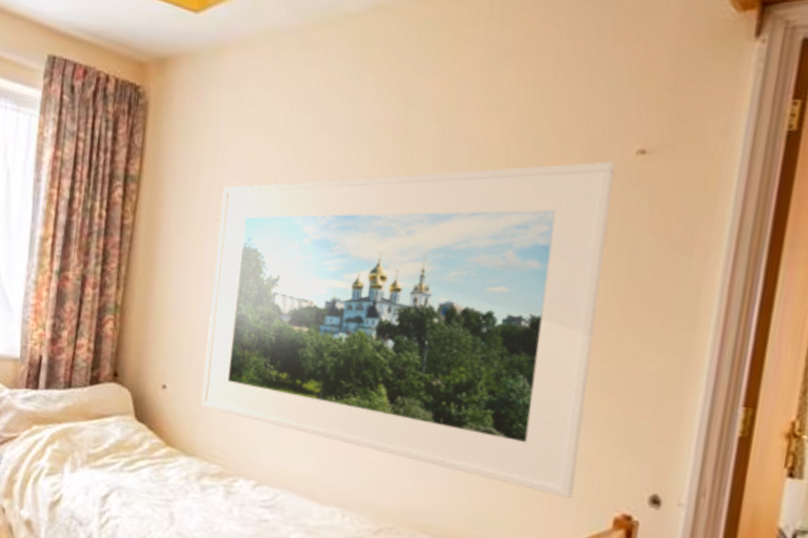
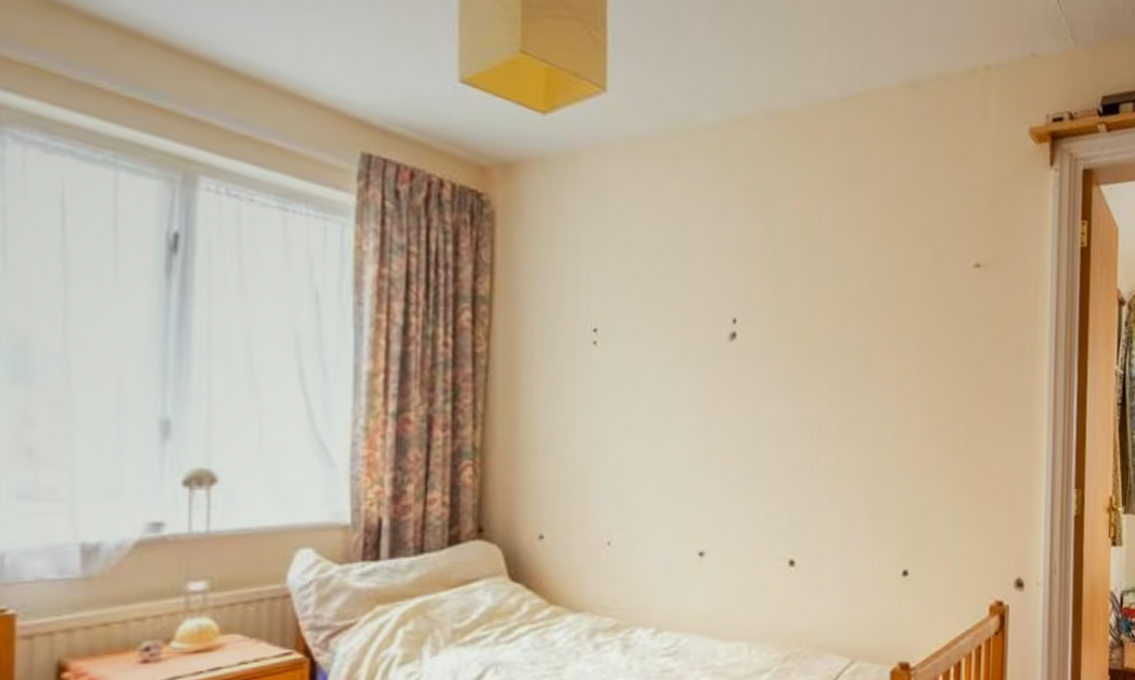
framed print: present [201,161,616,499] -> none [586,274,958,594]

